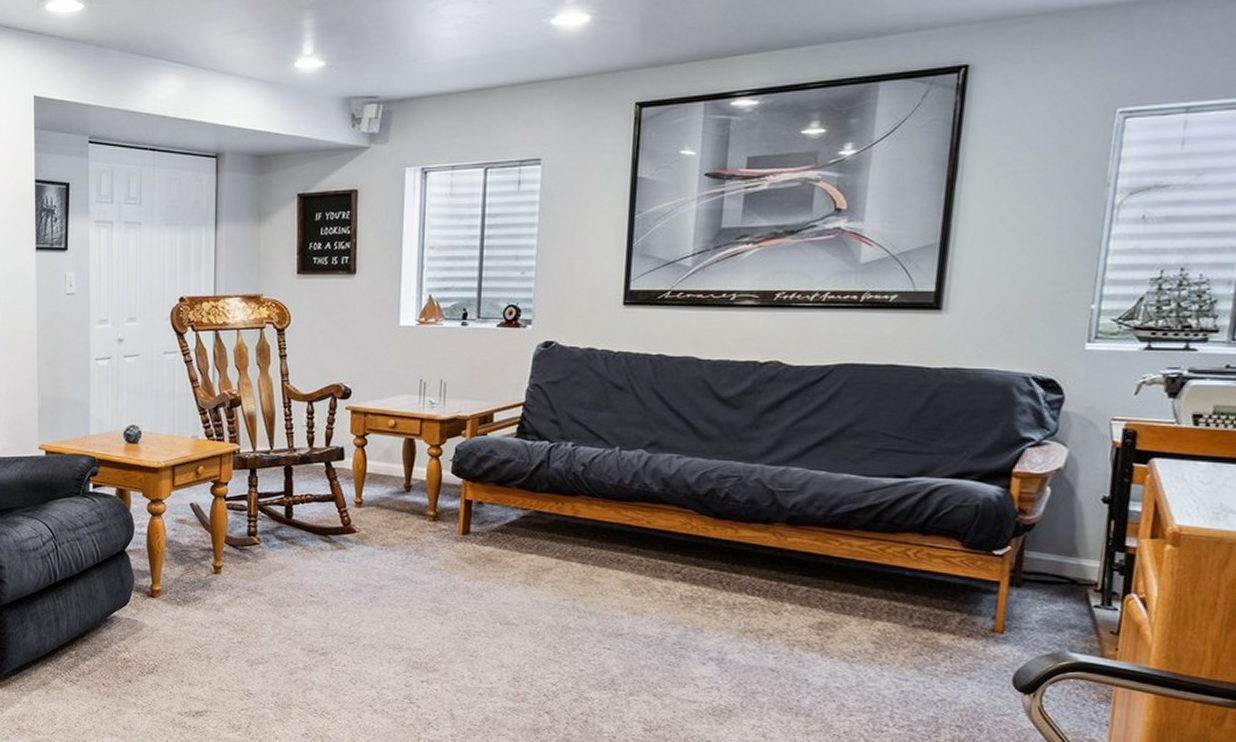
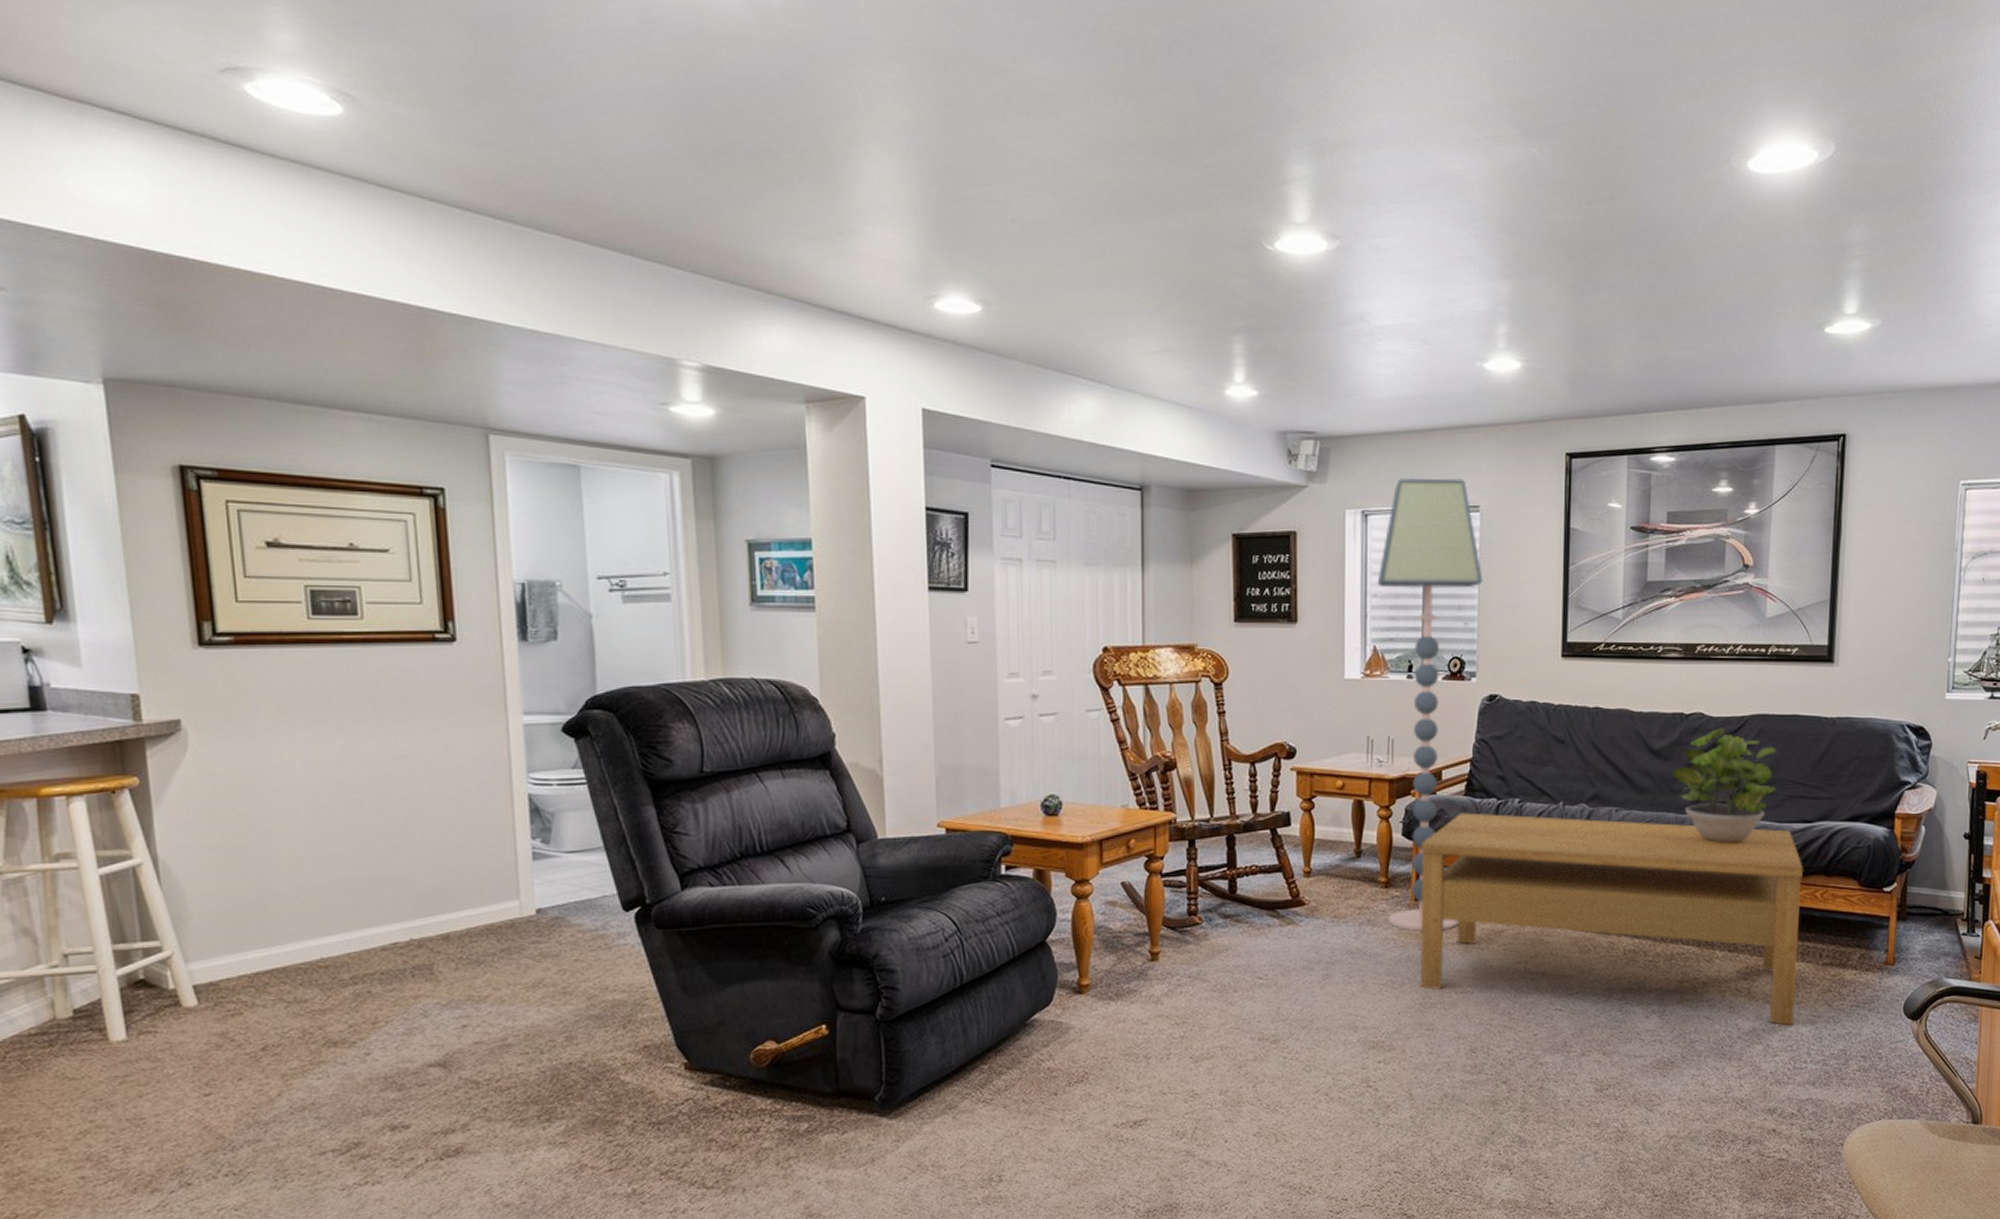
floor lamp: none [434,133,542,565] -> present [1377,477,1483,931]
coffee table: none [464,454,895,686] -> present [1420,812,1804,1025]
potted plant: none [741,377,867,495] -> present [1671,728,1777,843]

